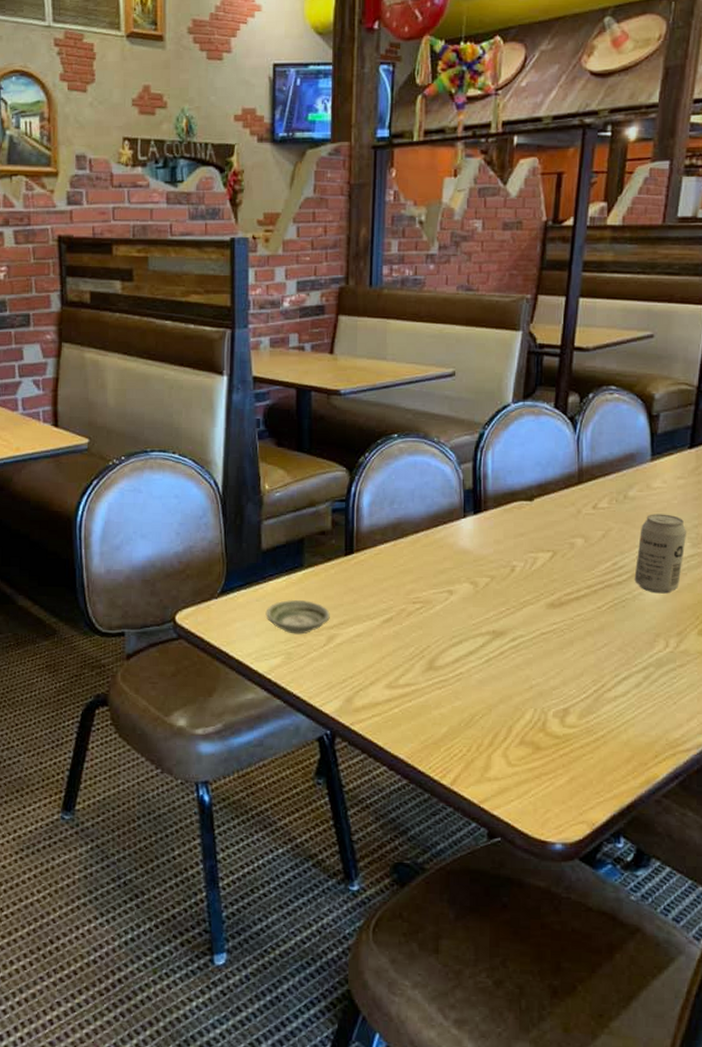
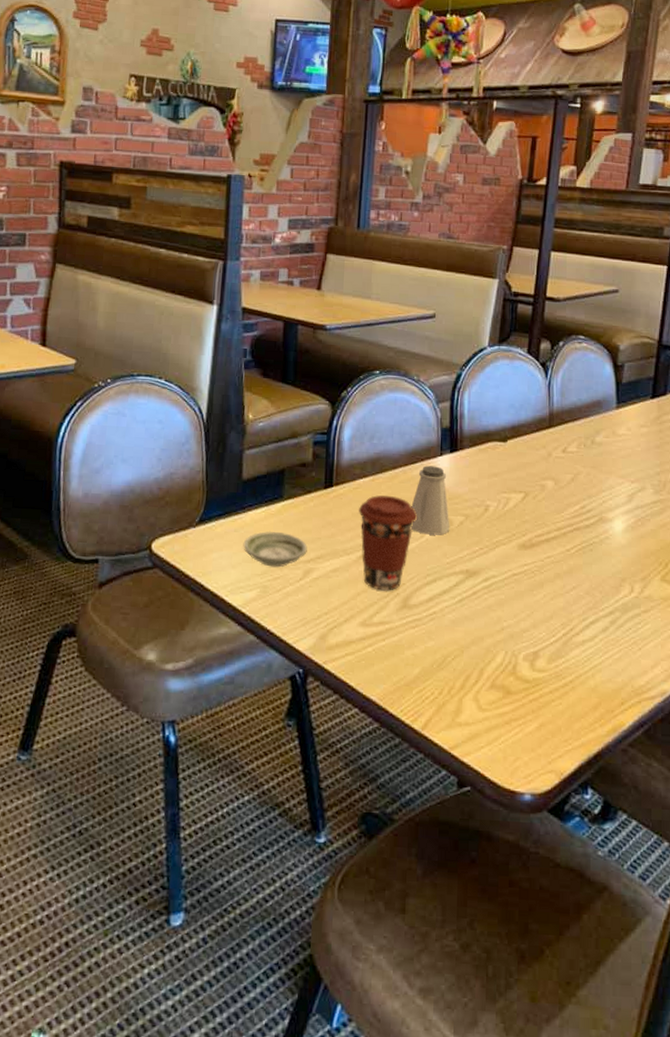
coffee cup: none [381,559,442,654] -> present [359,495,418,591]
saltshaker: none [434,528,475,597] -> present [411,465,450,535]
beverage can: present [634,514,687,594] -> none [601,459,650,539]

